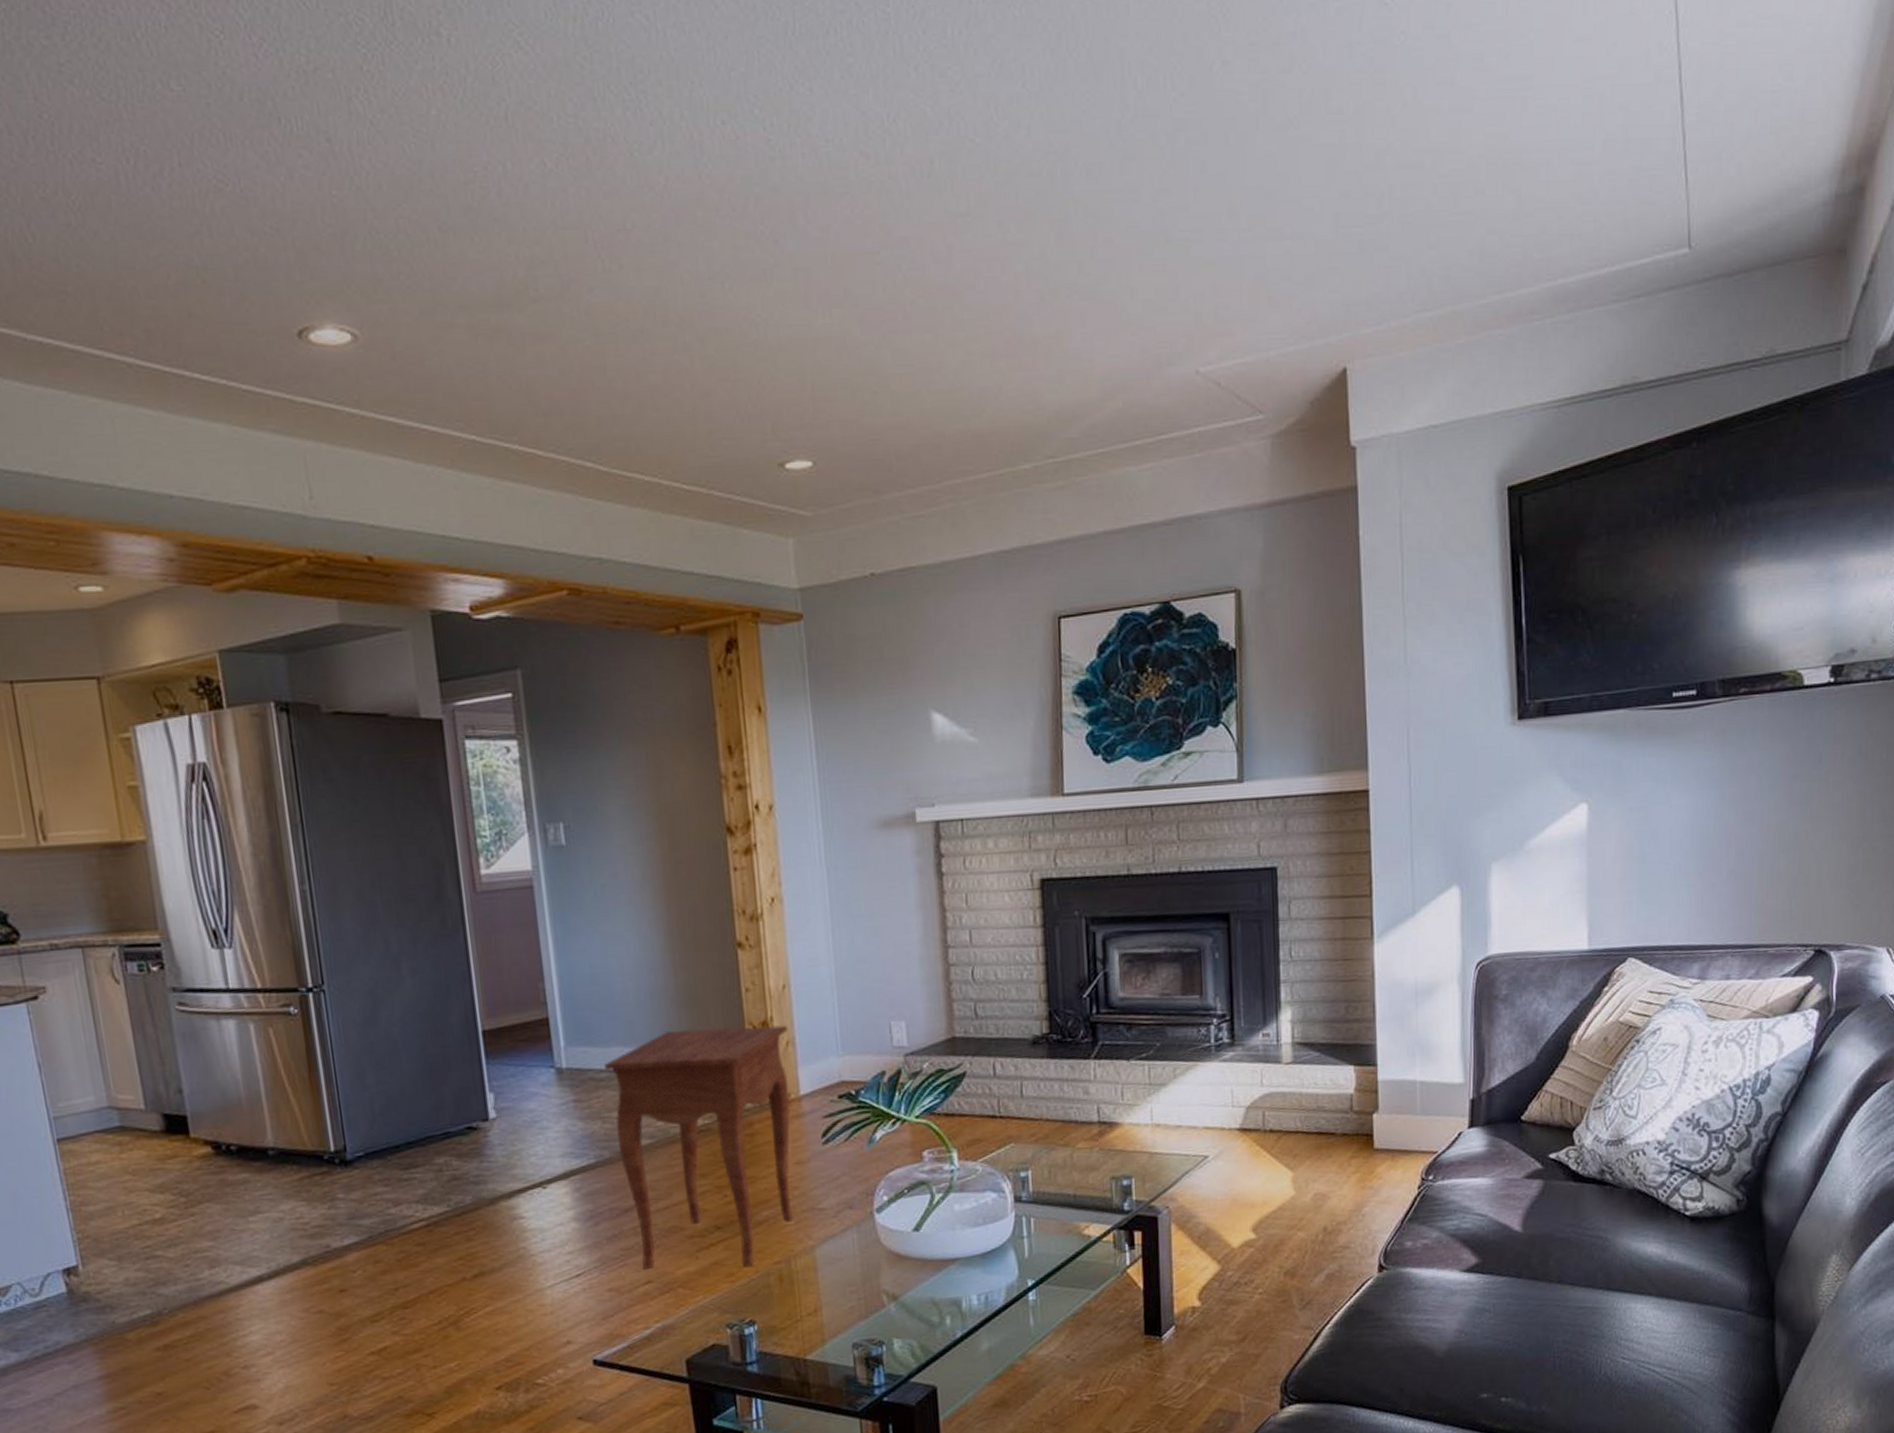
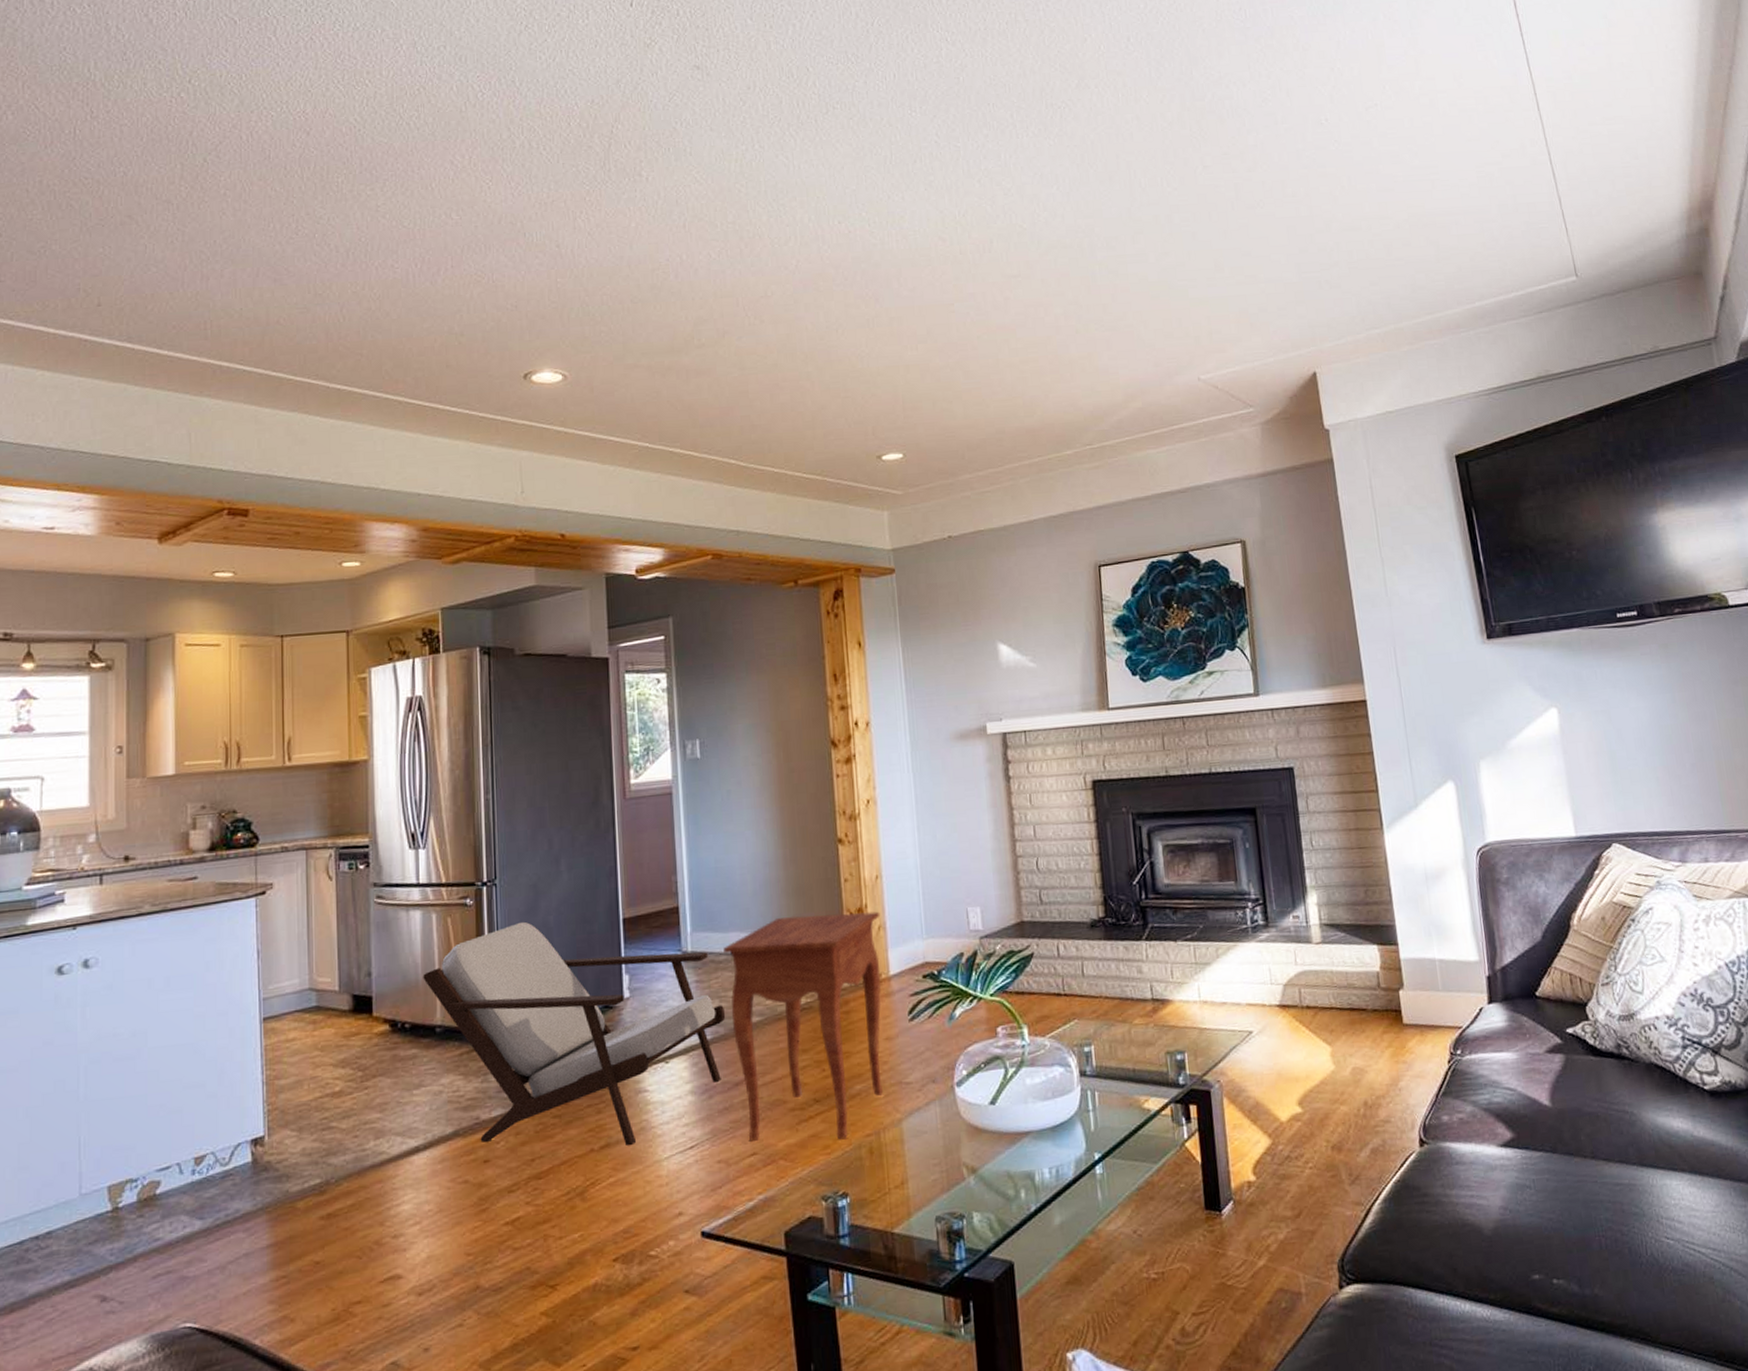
armchair: none [245,1033,611,1275] -> present [423,921,726,1146]

